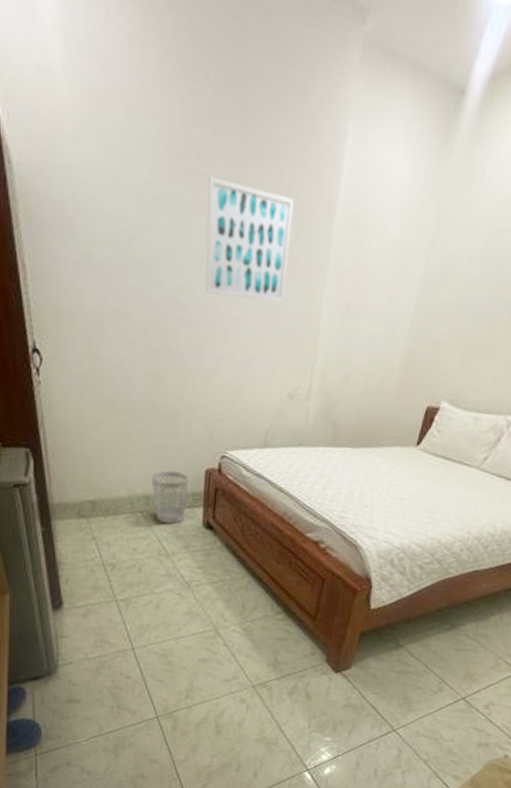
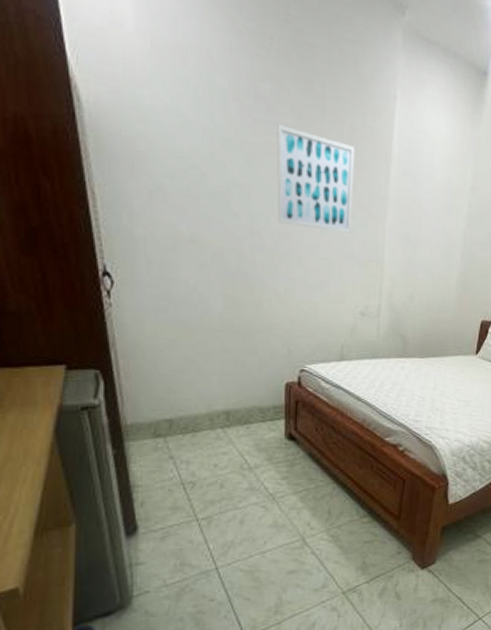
wastebasket: present [151,471,188,524] -> none [231,386,269,438]

